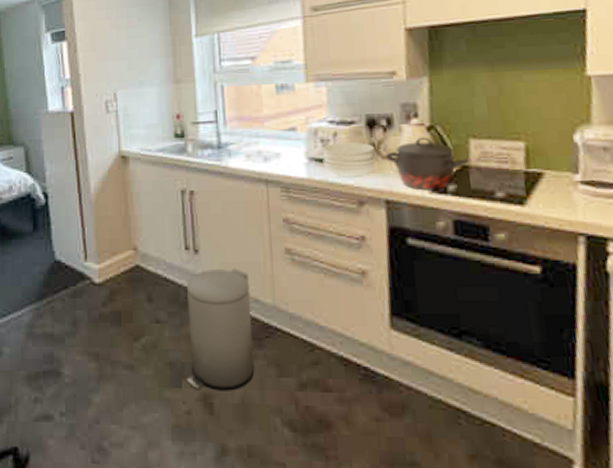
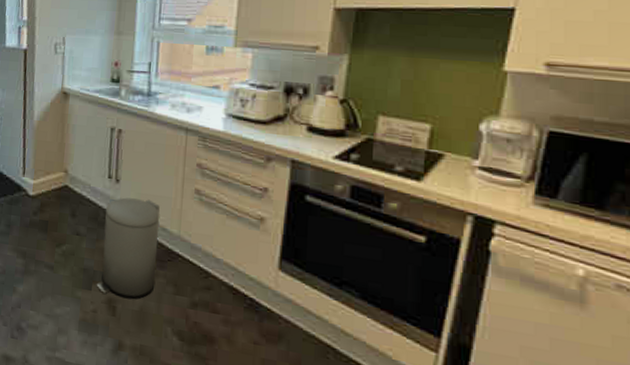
bowl: present [321,142,376,179] -> none [239,104,288,137]
cooking pot: present [384,137,469,191] -> none [296,108,375,158]

